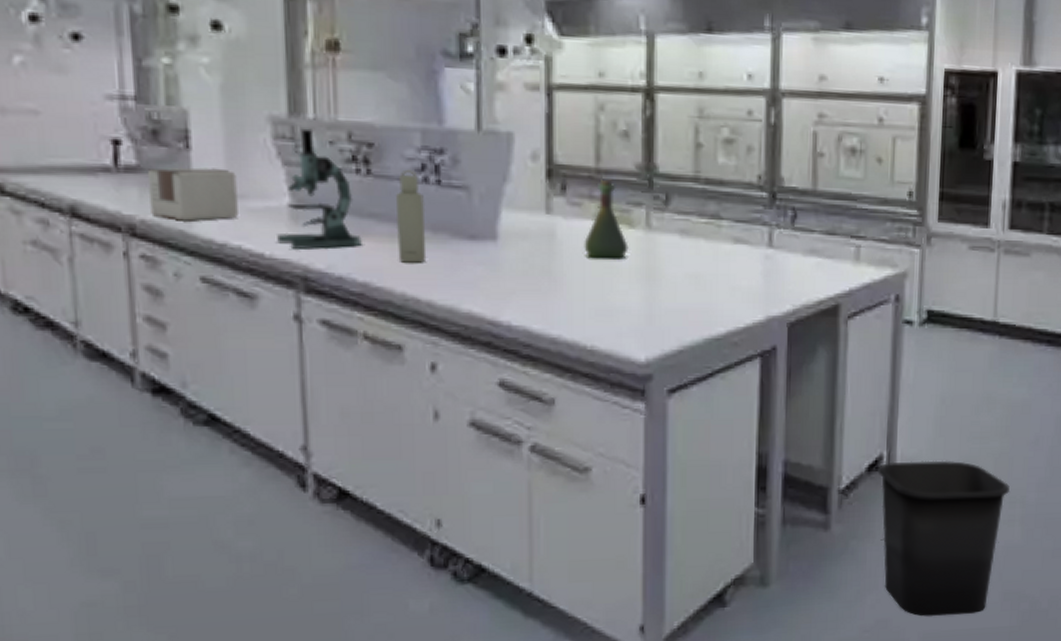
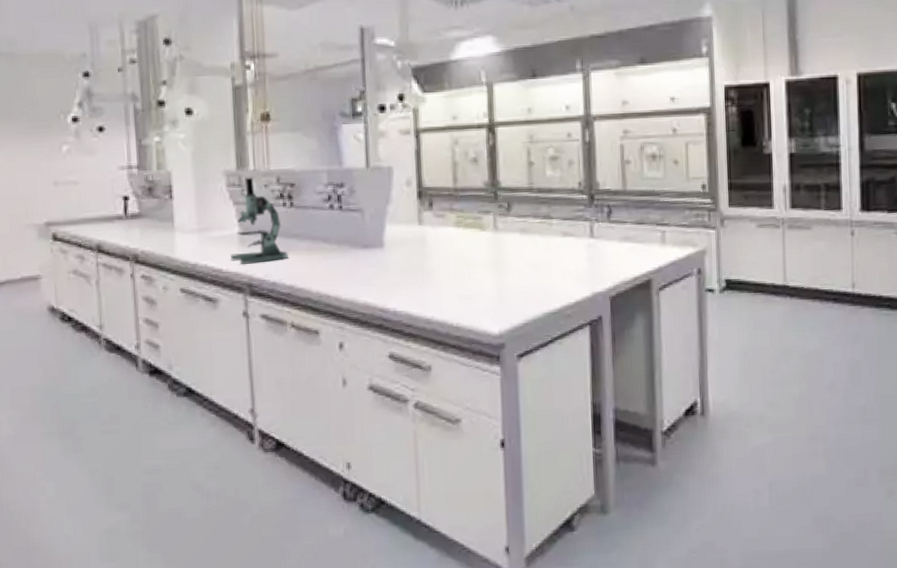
box: present [147,167,238,221] -> none [145,210,205,250]
bottle: present [395,169,427,263] -> none [311,200,334,269]
flask: present [584,179,629,258] -> none [447,195,482,255]
waste bin: present [877,460,1011,617] -> none [693,404,812,539]

